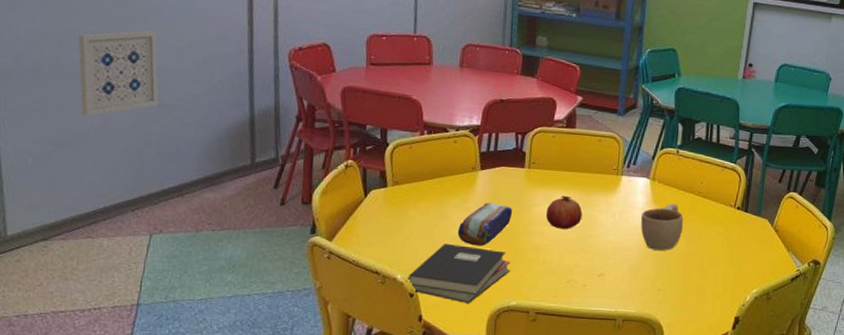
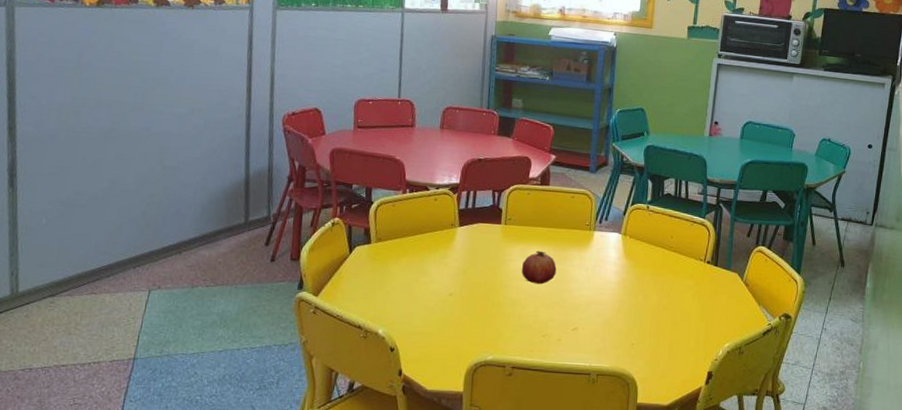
wall art: present [78,30,159,117] -> none [92,99,164,179]
hardback book: present [406,243,511,303] -> none [387,297,488,358]
pencil case: present [457,202,513,246] -> none [437,257,490,301]
cup: present [641,203,684,251] -> none [613,257,655,305]

